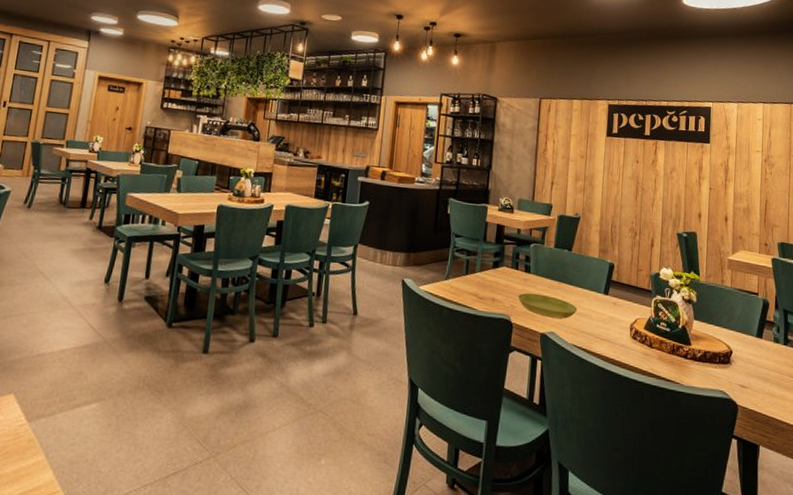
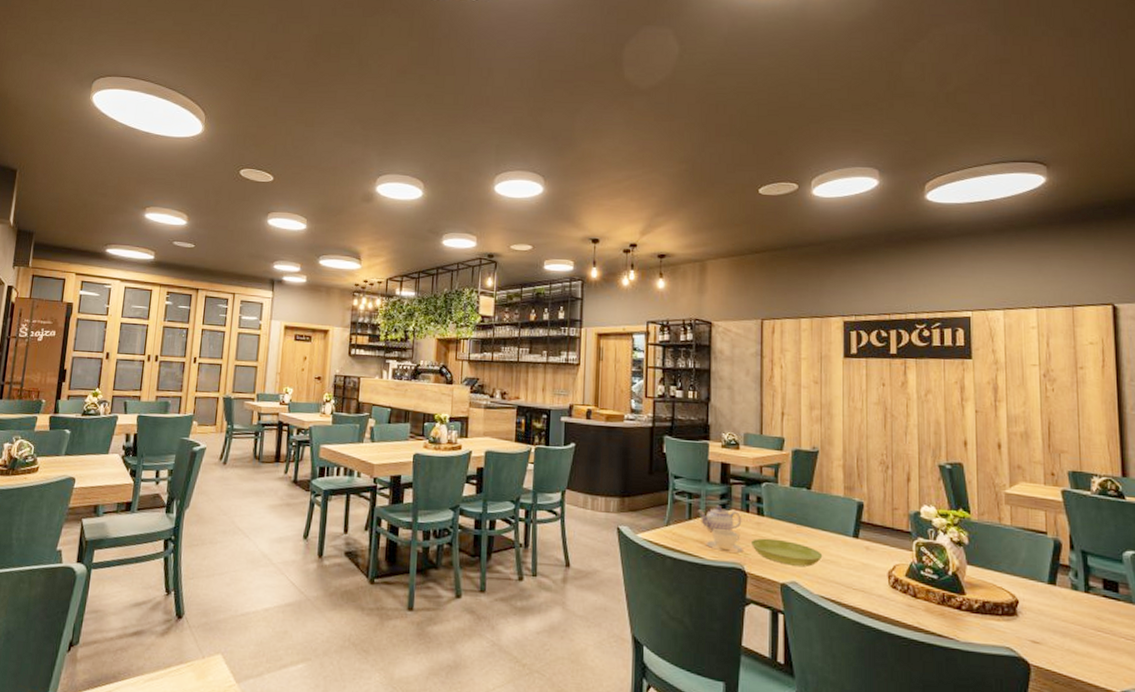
teapot: none [473,262,512,287] -> present [697,505,742,533]
teacup: none [479,283,511,306] -> present [706,529,743,553]

